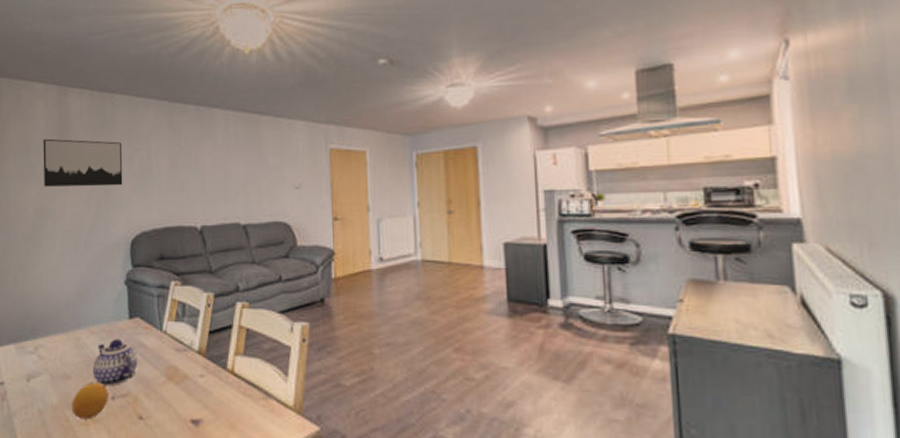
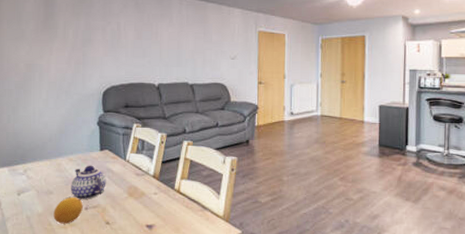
wall art: present [43,138,123,187] -> none [32,9,98,50]

